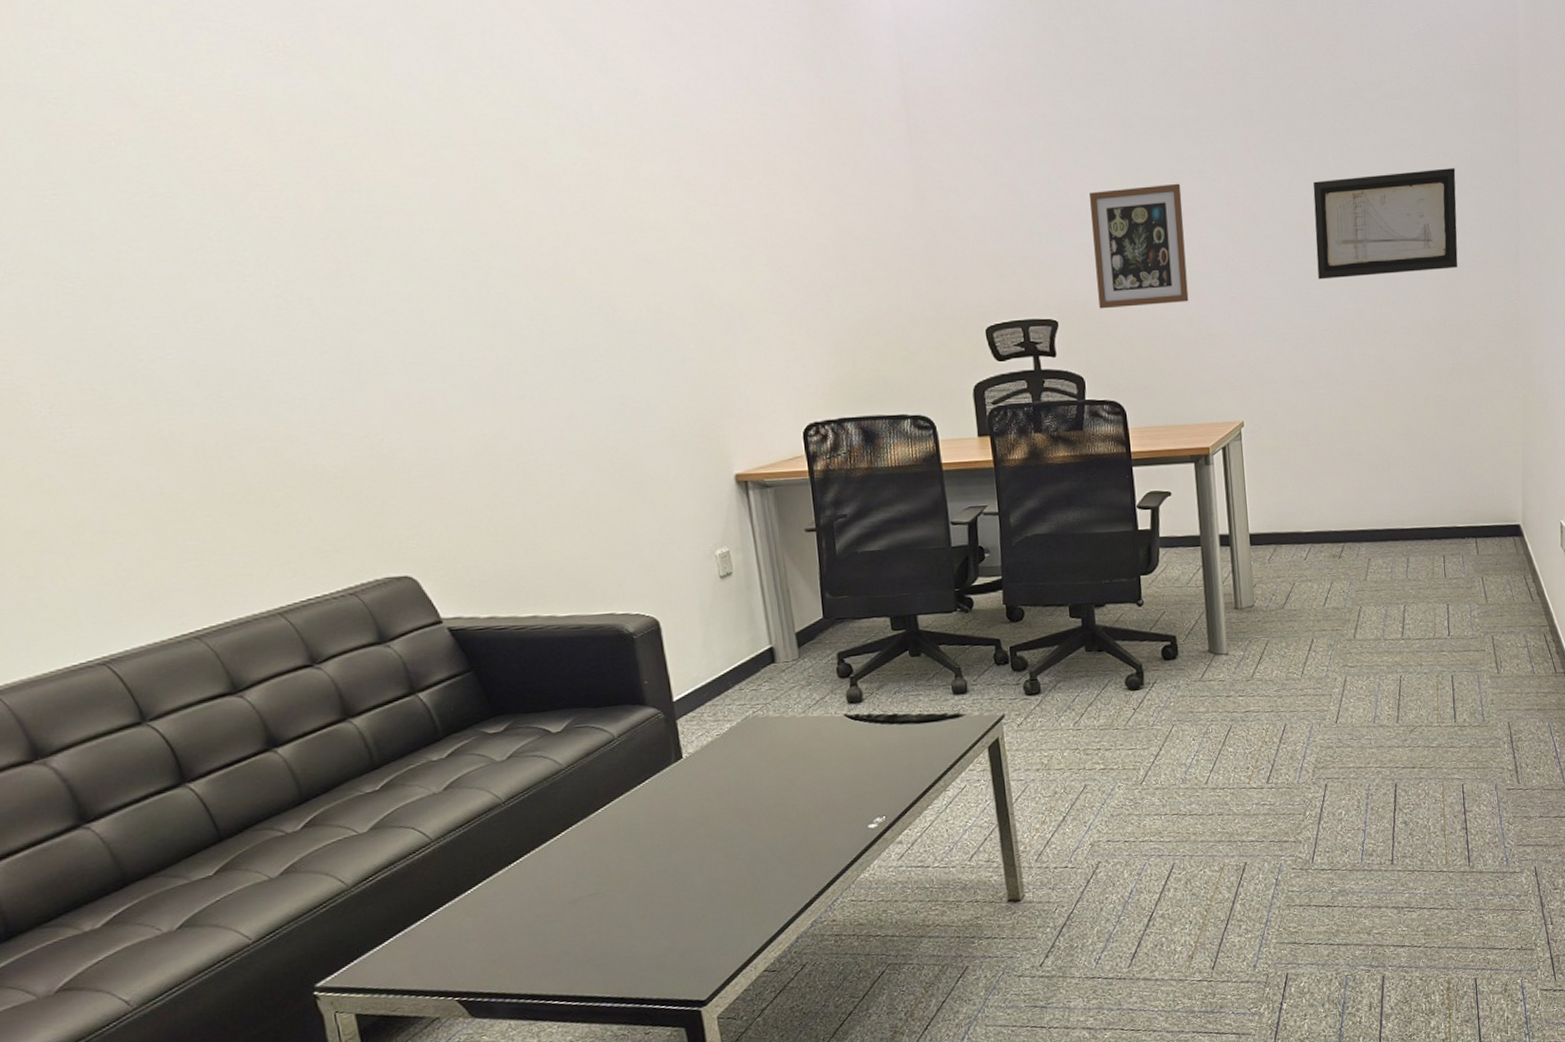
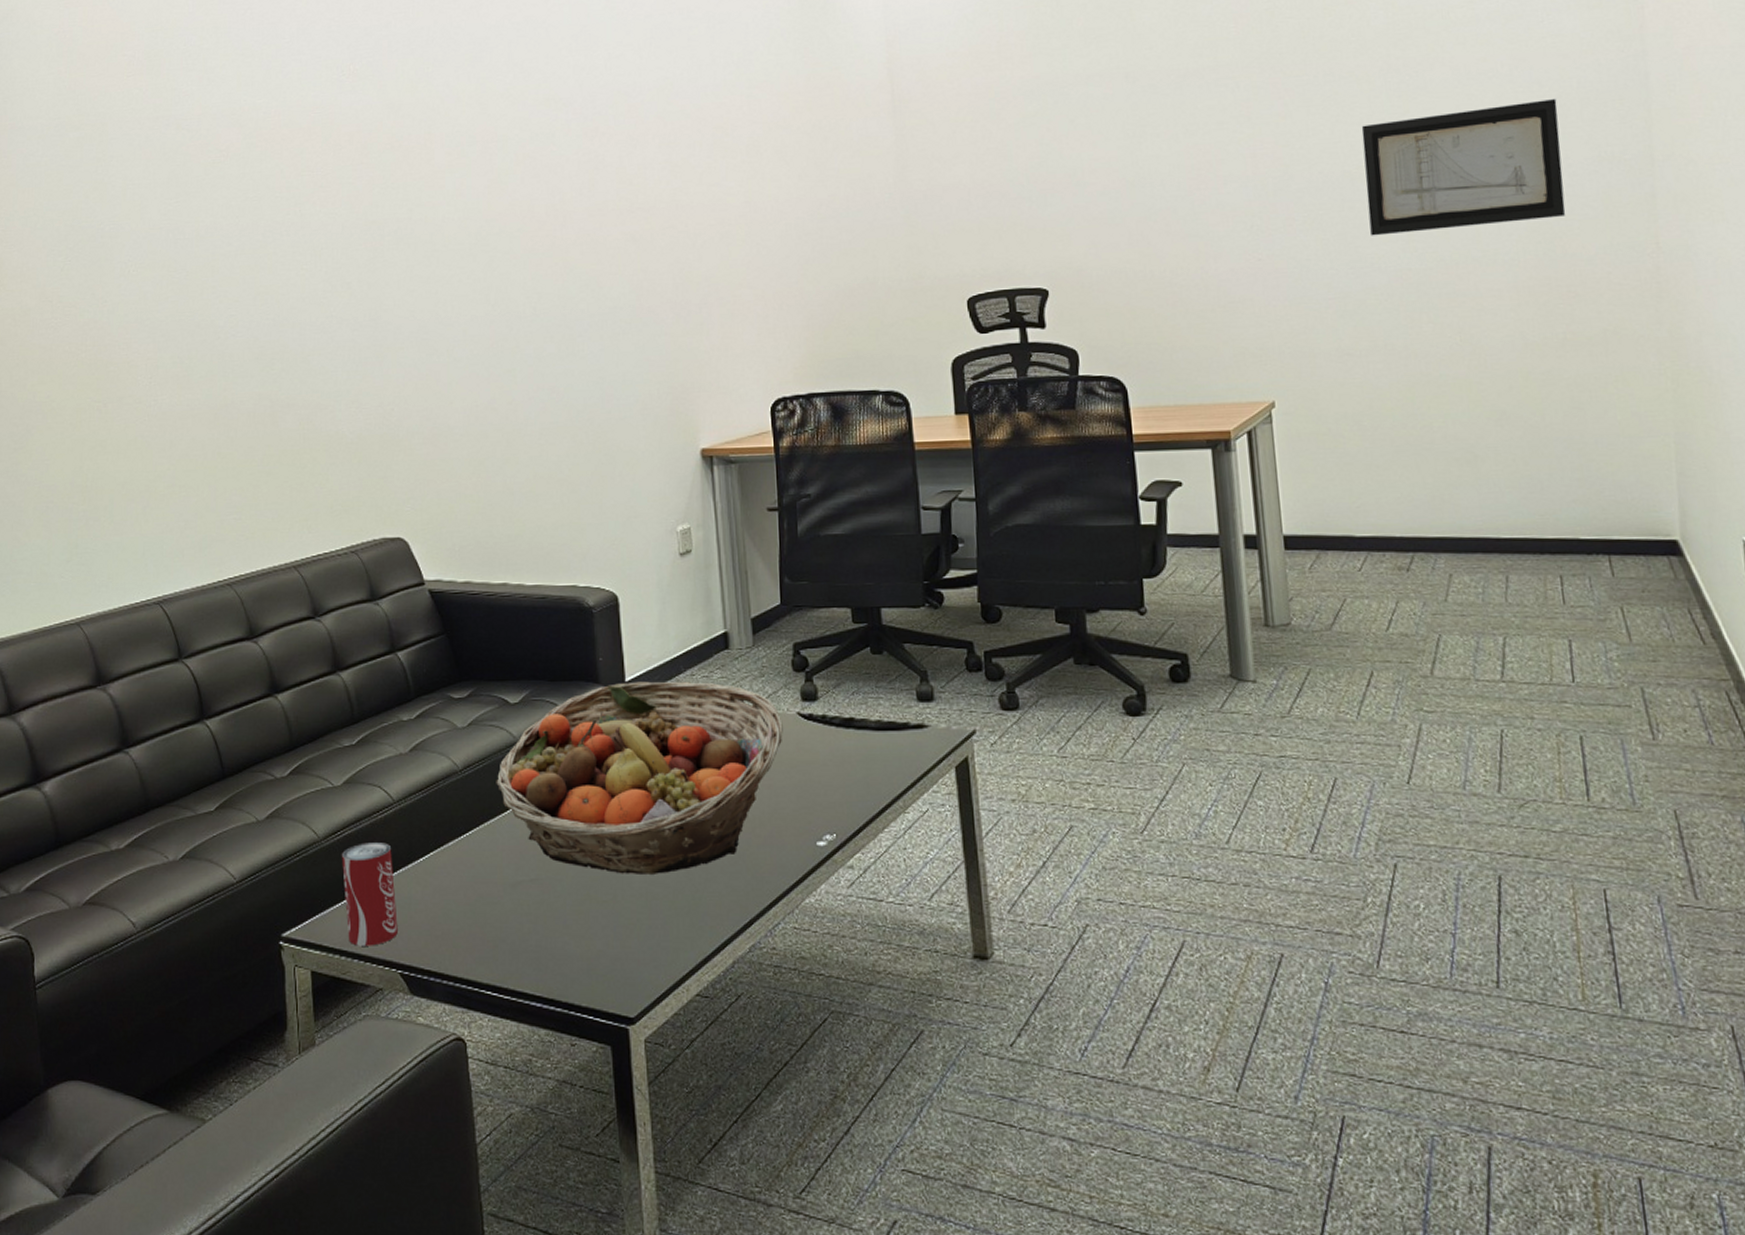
beverage can: none [377,881,451,983] -> present [342,842,398,946]
fruit basket: none [544,694,832,877] -> present [496,681,783,874]
wall art: present [1090,183,1189,309] -> none [1087,137,1205,276]

